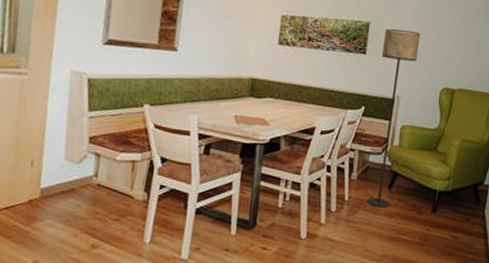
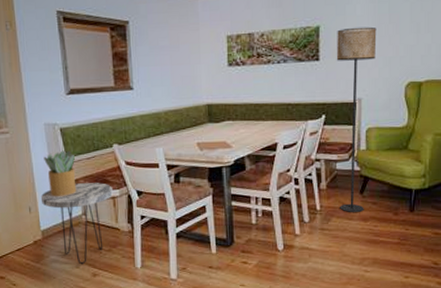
side table: none [48,140,134,233] -> present [40,183,113,265]
potted plant: none [60,102,99,153] -> present [44,150,77,197]

